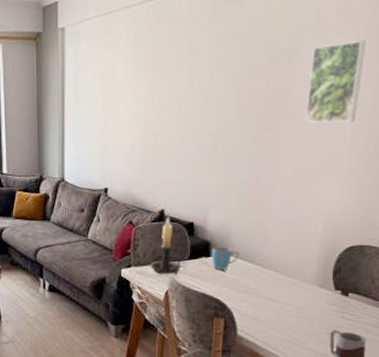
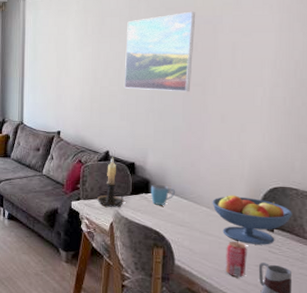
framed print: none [182,39,269,138] -> present [124,11,196,92]
fruit bowl: none [280,256,370,311] -> present [212,195,292,245]
beverage can: none [292,307,318,346] -> present [224,241,247,277]
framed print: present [304,41,366,123] -> none [229,14,279,80]

